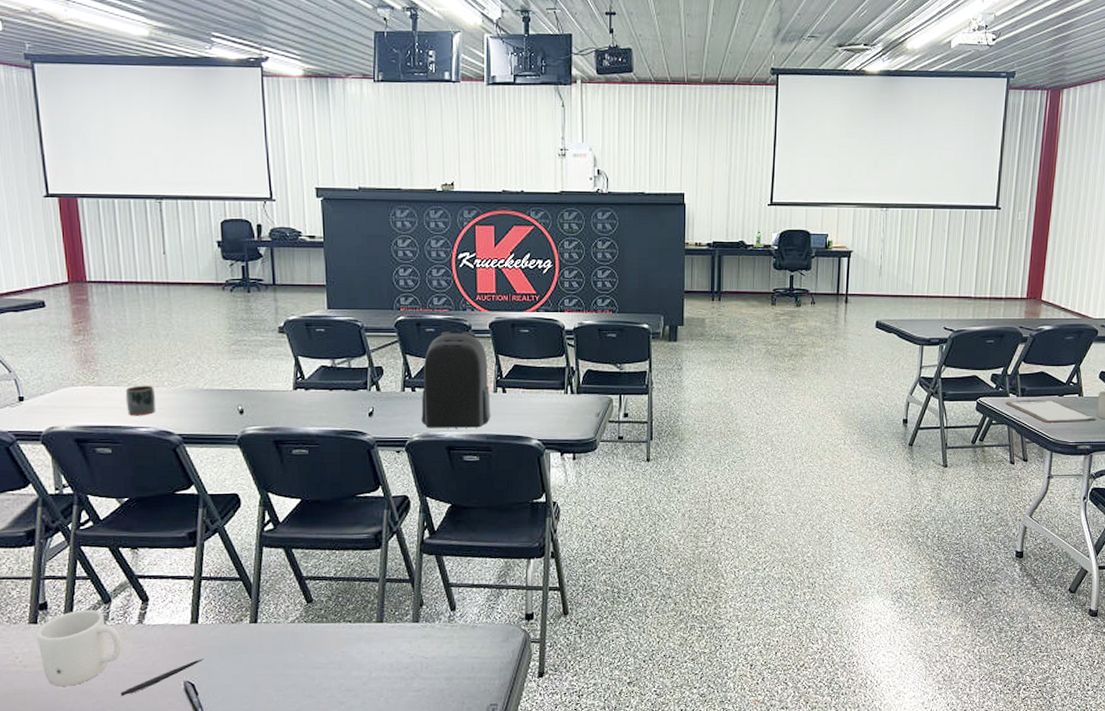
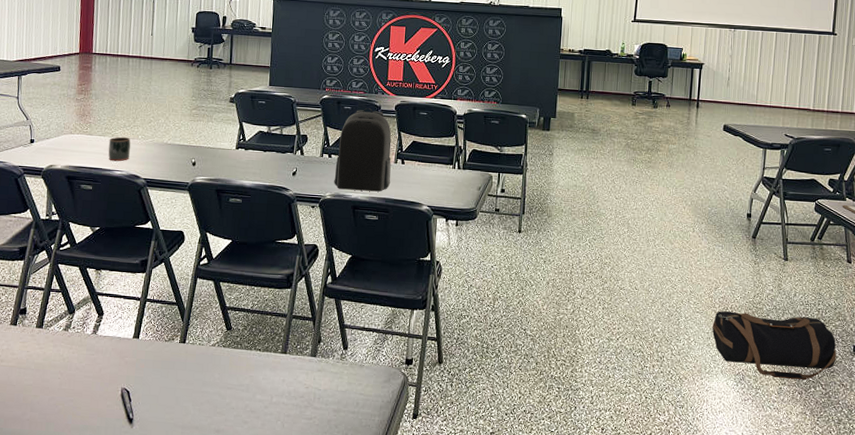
mug: present [35,609,122,687] -> none [14,317,78,382]
pen: present [120,659,204,696] -> none [71,369,140,396]
duffel bag: none [866,525,998,592] -> present [712,311,837,379]

